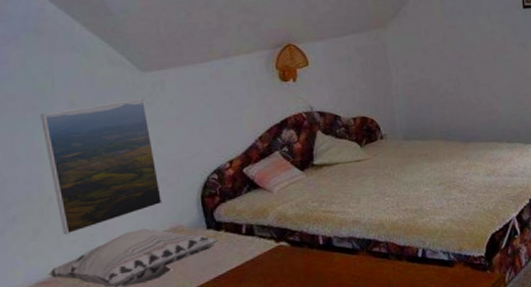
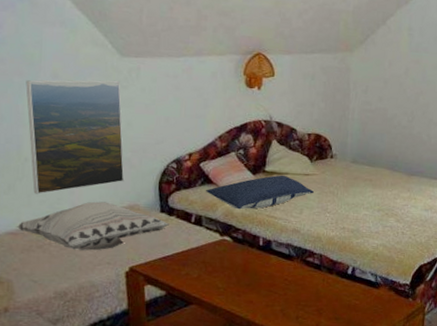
pillow: none [253,165,369,211] -> present [206,175,314,210]

